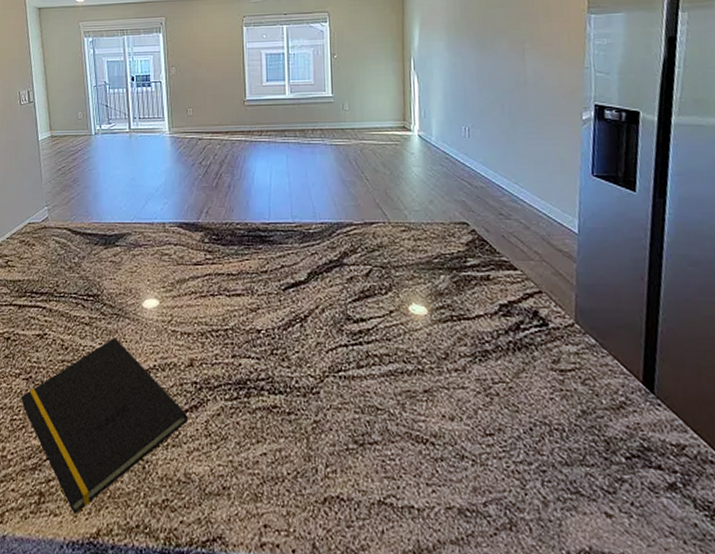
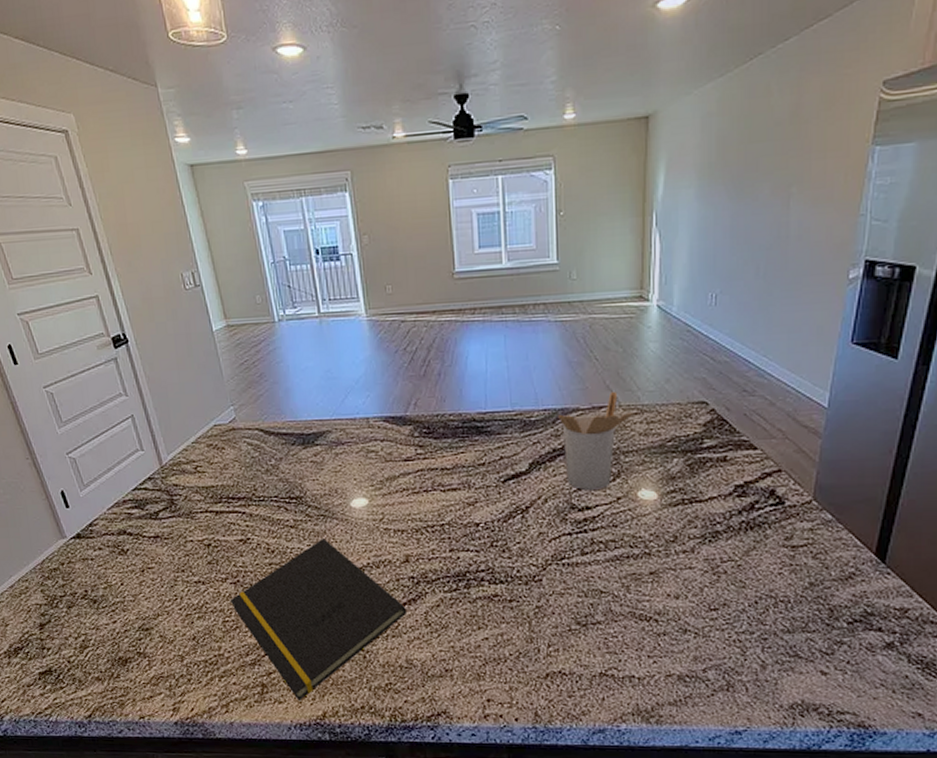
utensil holder: none [334,208,402,303] -> present [558,391,634,491]

